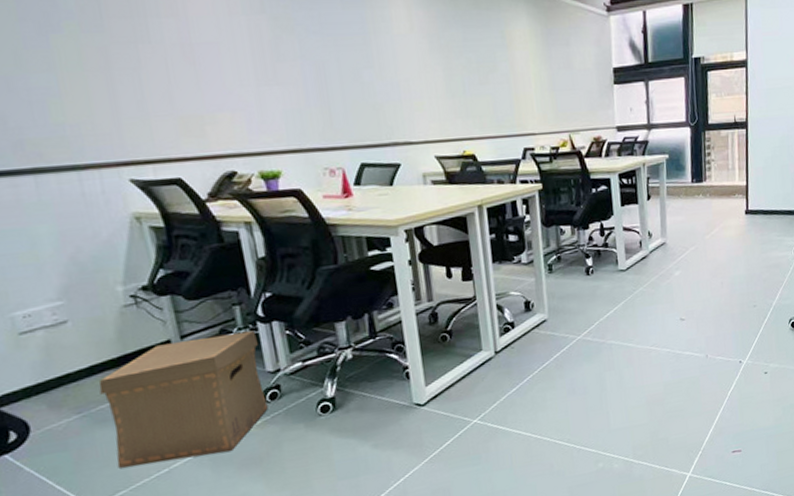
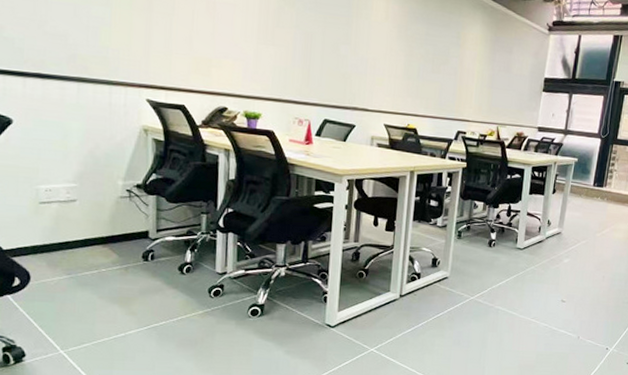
cardboard box: present [98,330,268,468] -> none [87,233,214,330]

